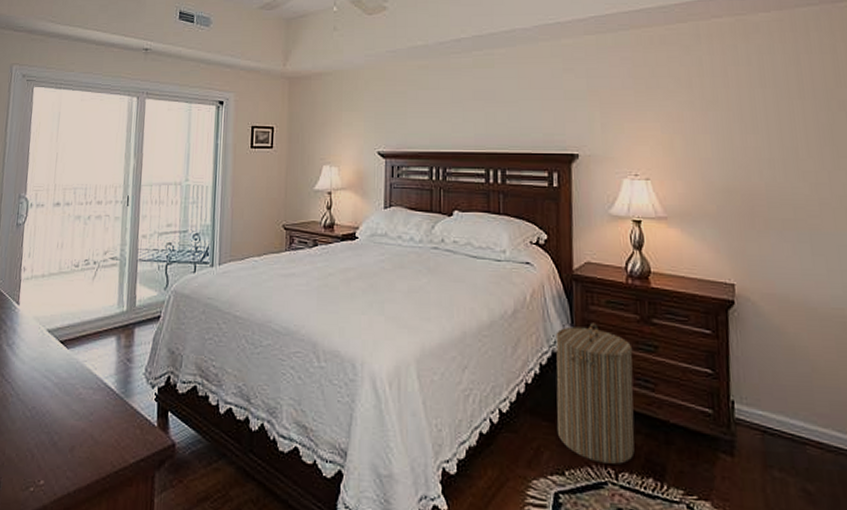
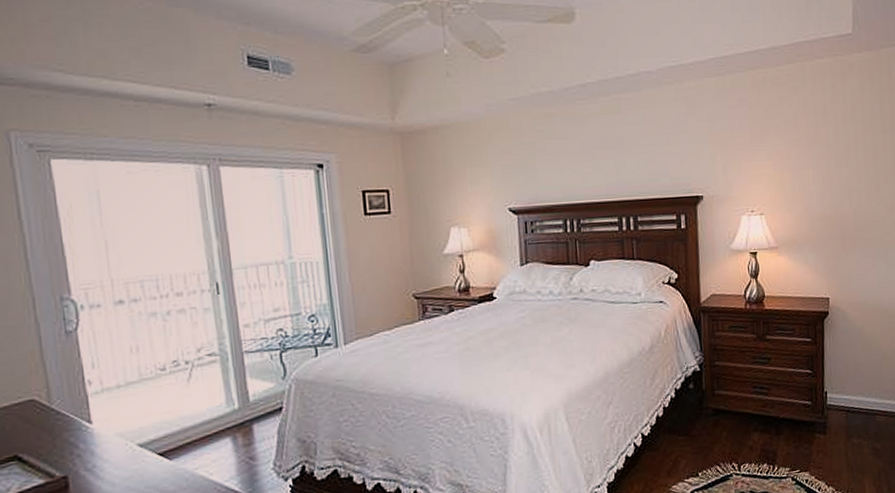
laundry hamper: present [556,323,635,464] -> none [687,346,753,461]

